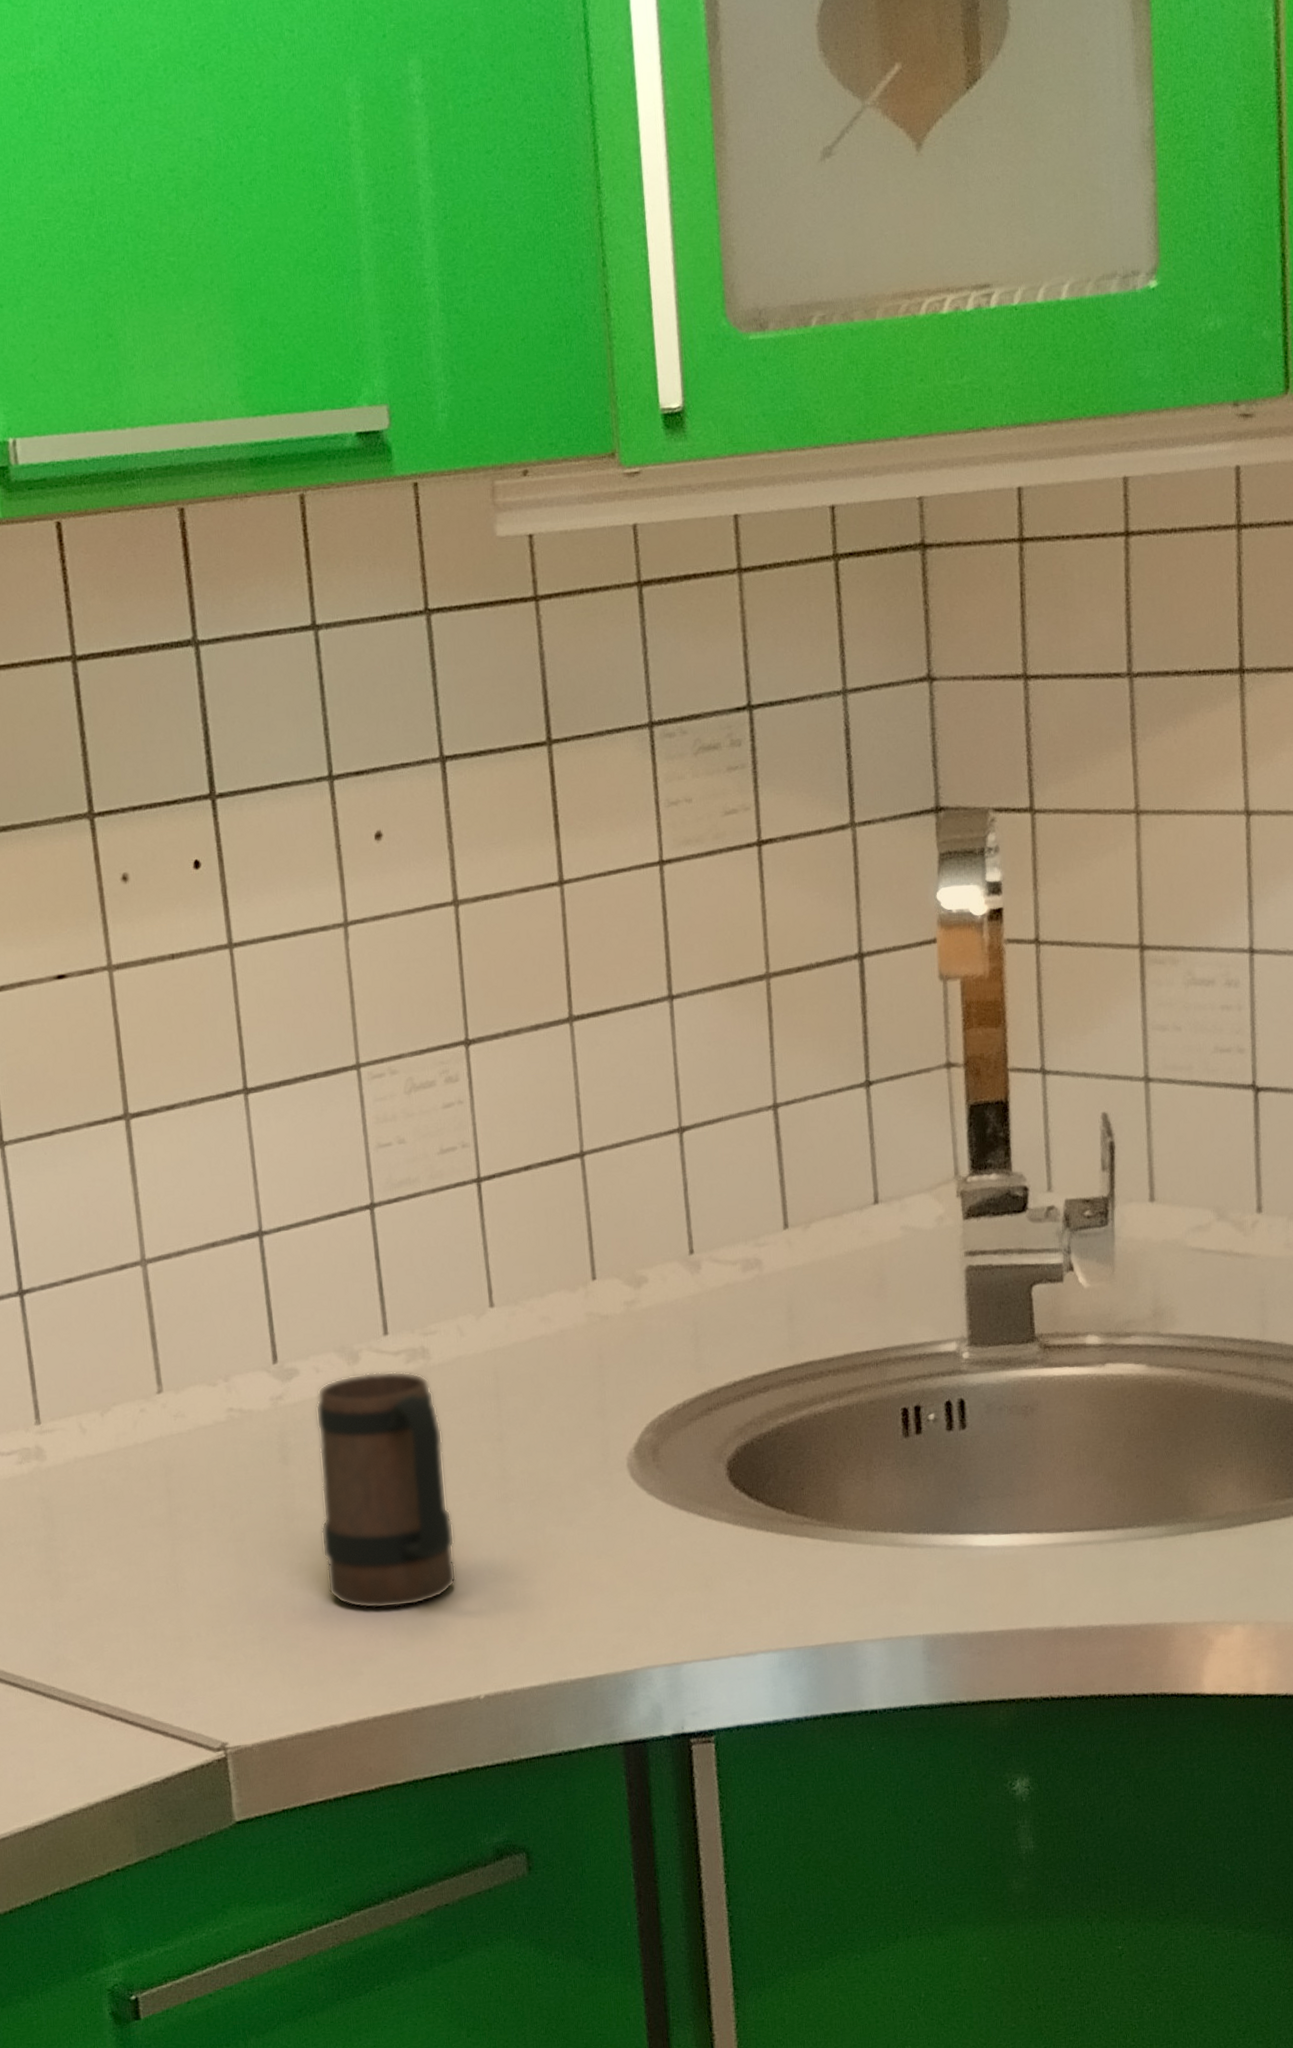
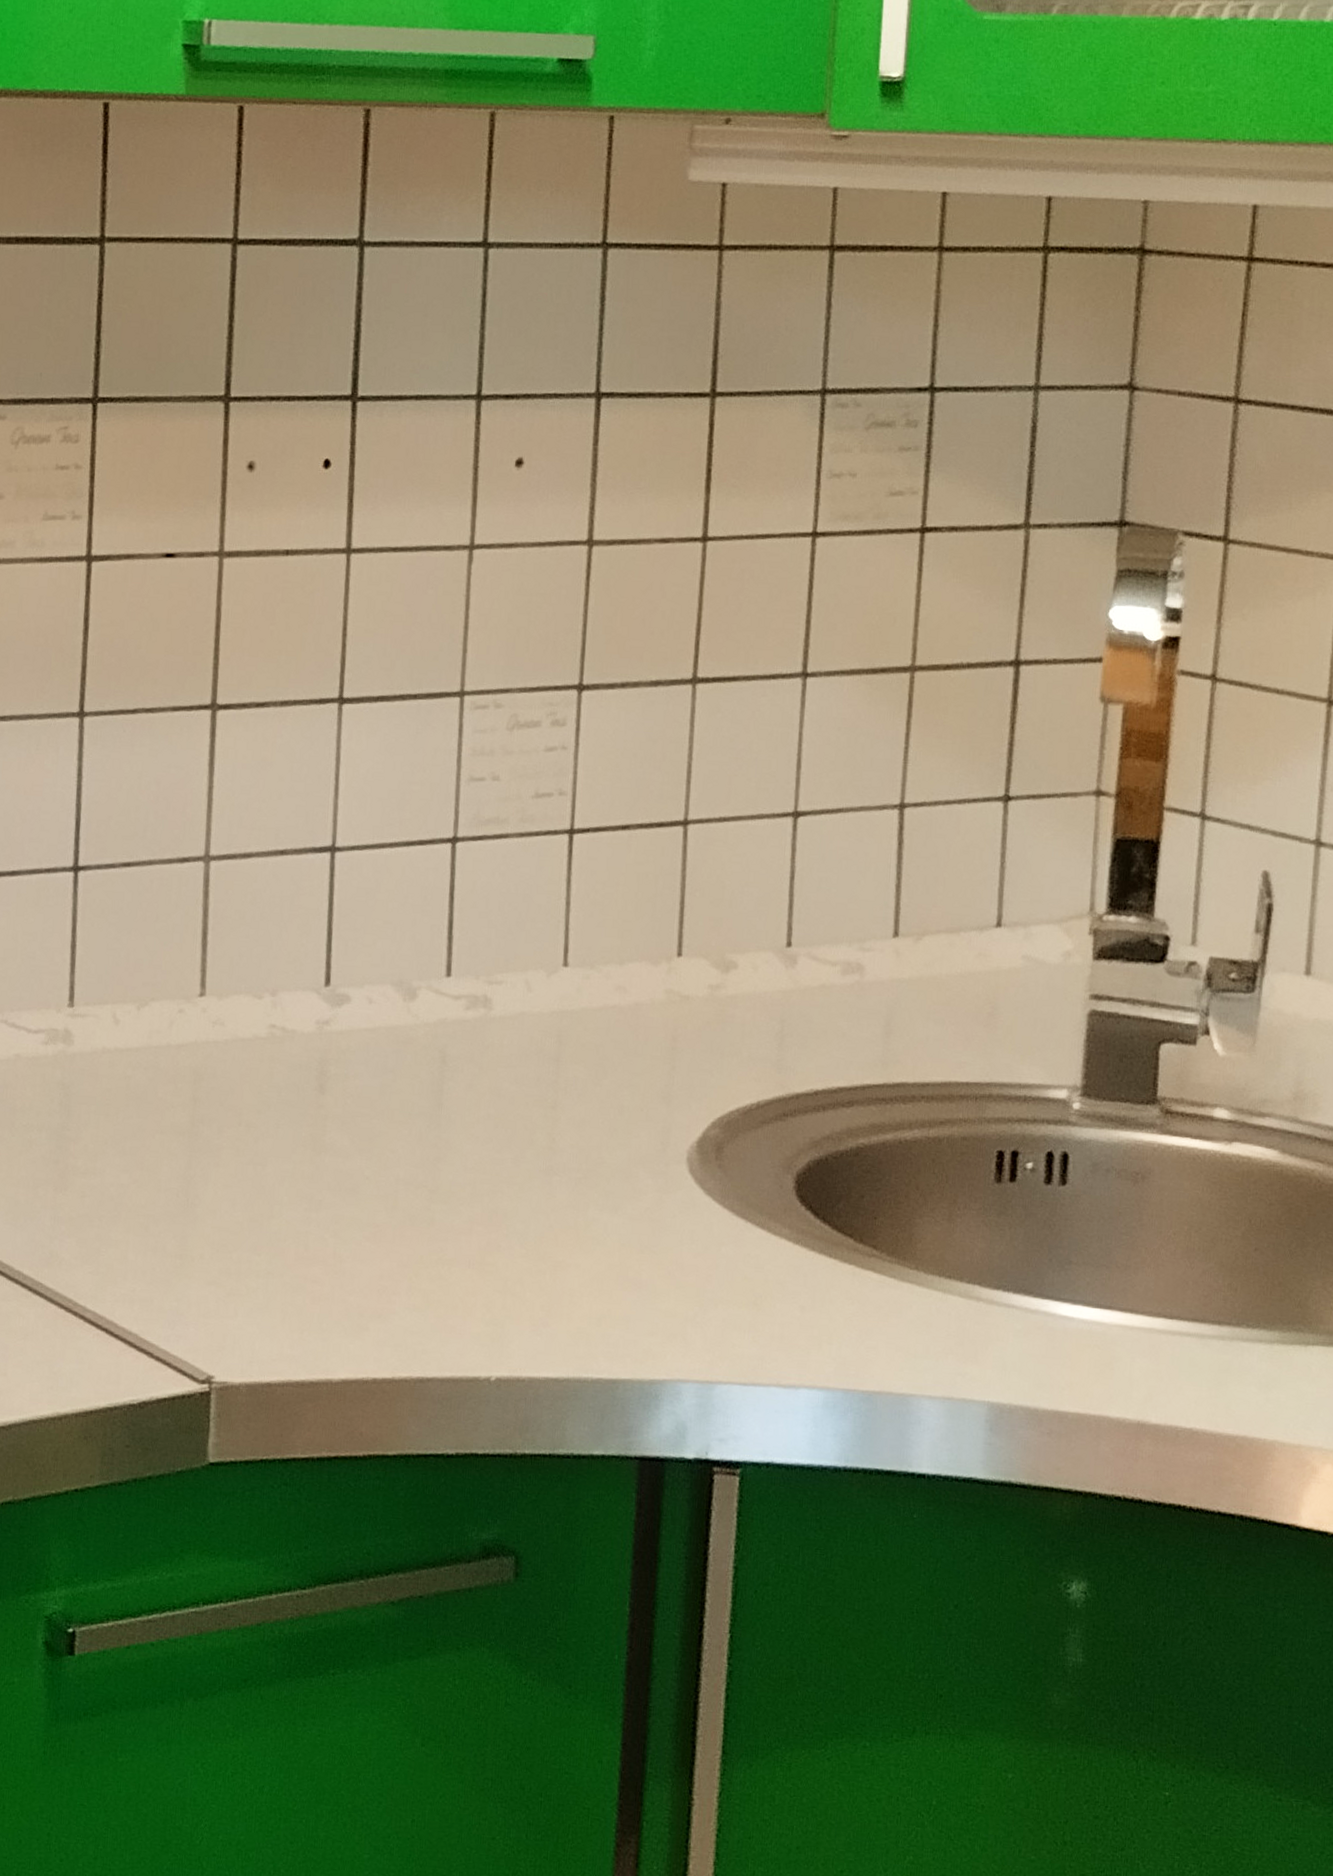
mug: present [315,1371,457,1609] -> none [346,1012,493,1267]

